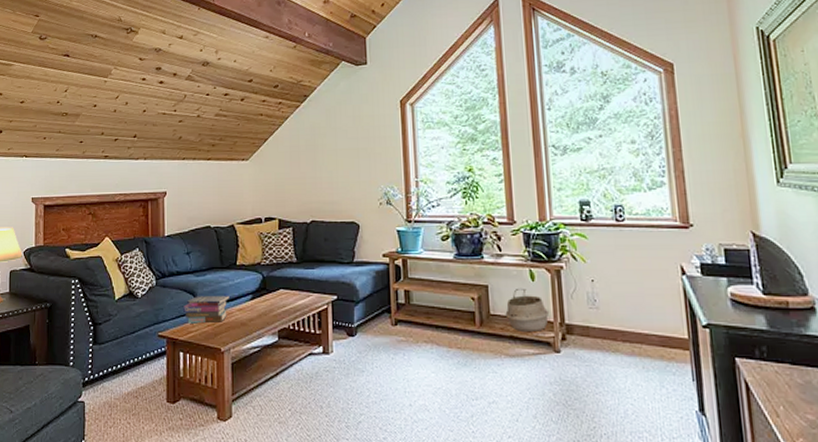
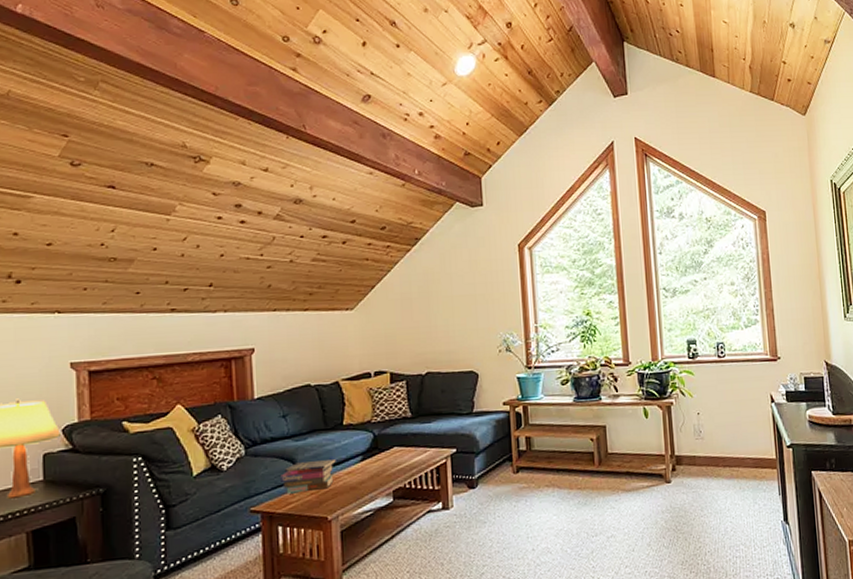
woven basket: present [505,288,549,332] -> none [622,425,661,467]

